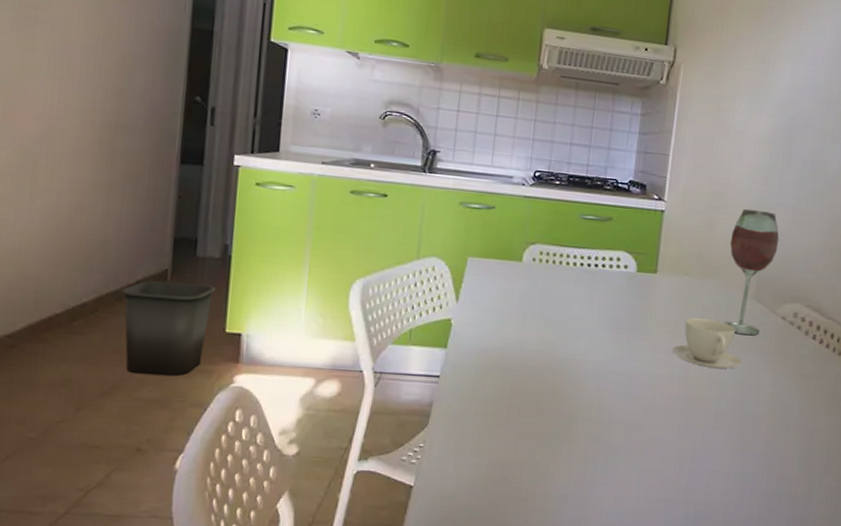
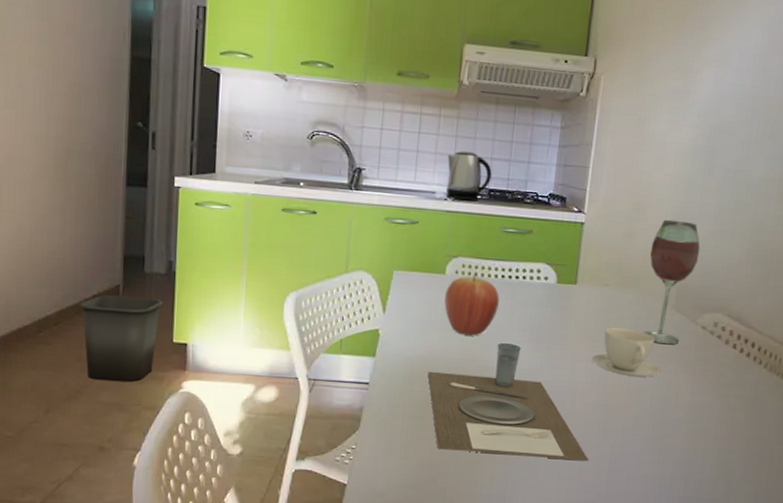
place setting: none [502,334,670,458] -> present [428,343,590,462]
fruit: none [521,260,578,326] -> present [444,273,500,336]
kettle: none [524,135,571,187] -> present [446,150,492,202]

